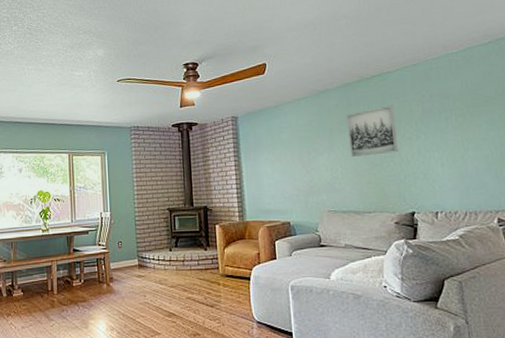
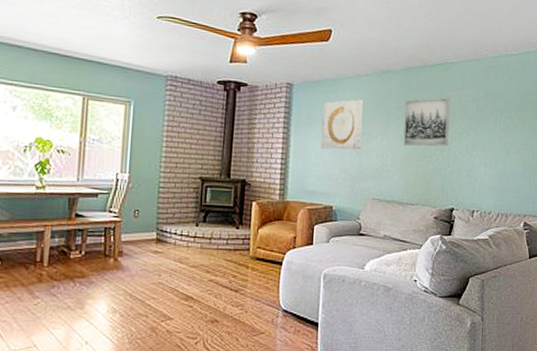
wall art: none [268,121,310,170] -> present [321,99,364,150]

